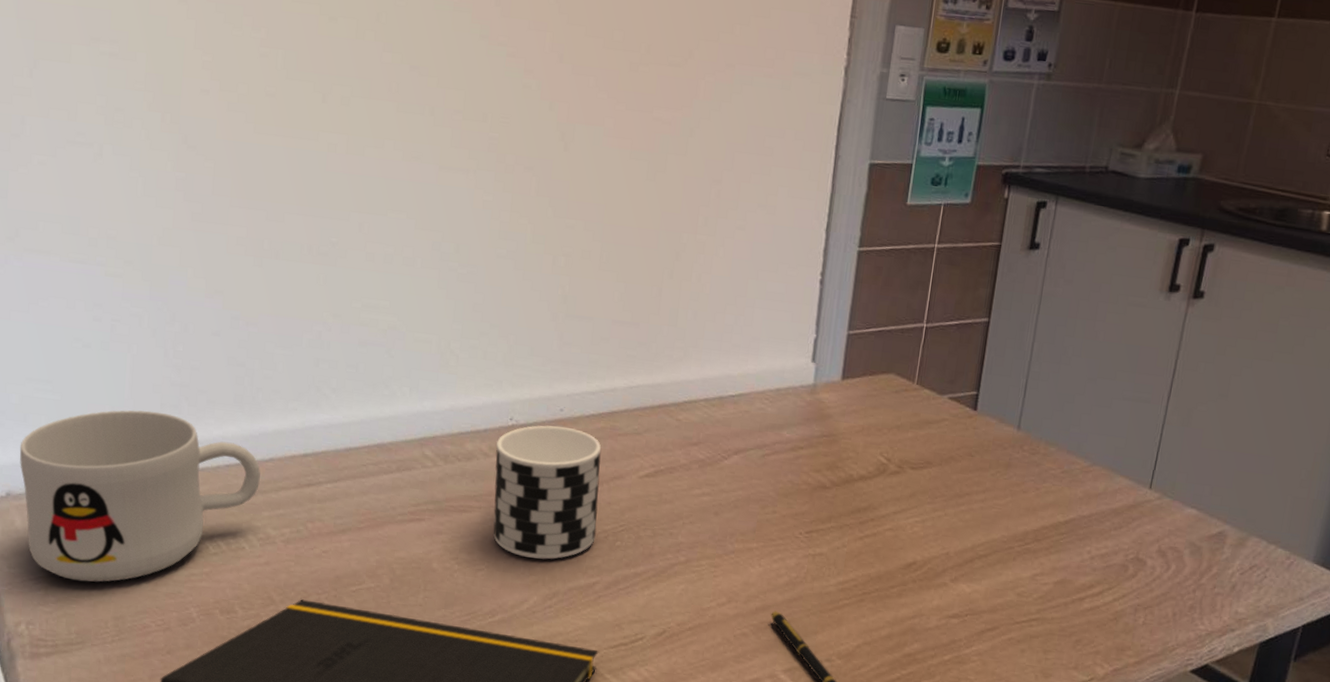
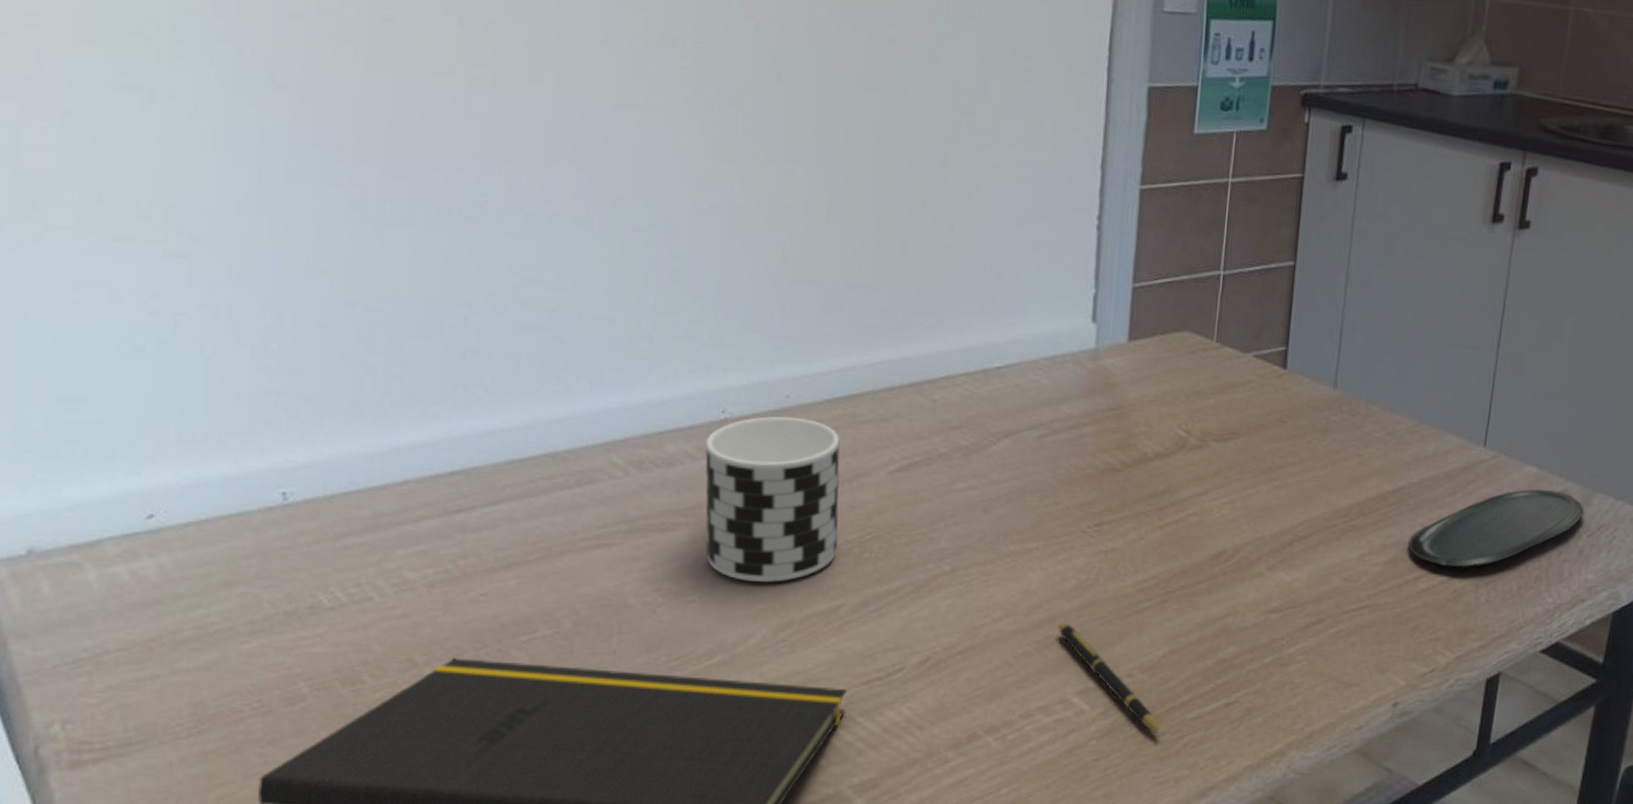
mug: present [19,410,261,582] -> none [45,429,391,660]
oval tray: none [1075,528,1239,593] -> present [1407,489,1585,568]

